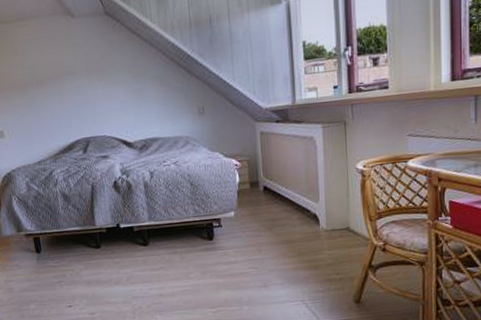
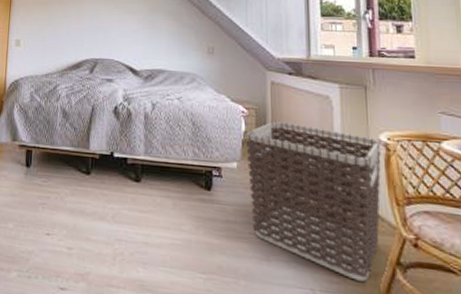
clothes hamper: none [240,167,358,286] -> present [246,121,381,282]

